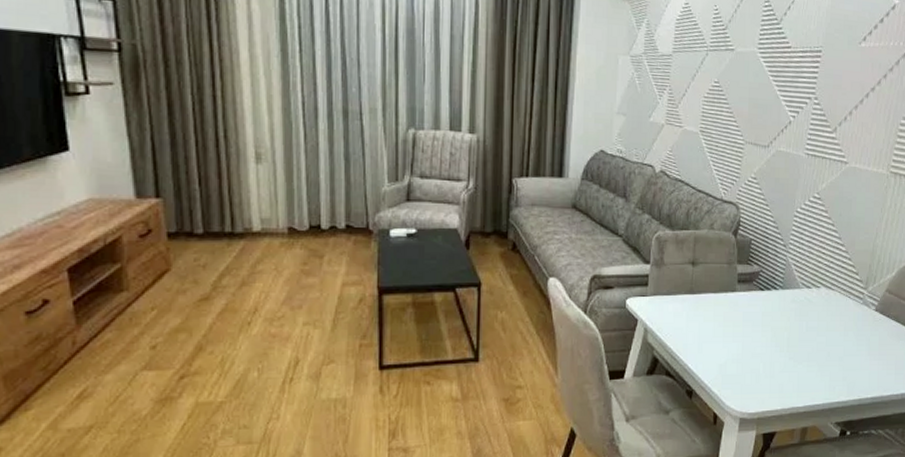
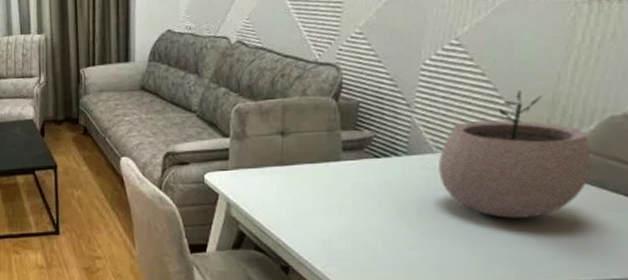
plant pot: none [803,240,893,345] -> present [439,90,592,218]

